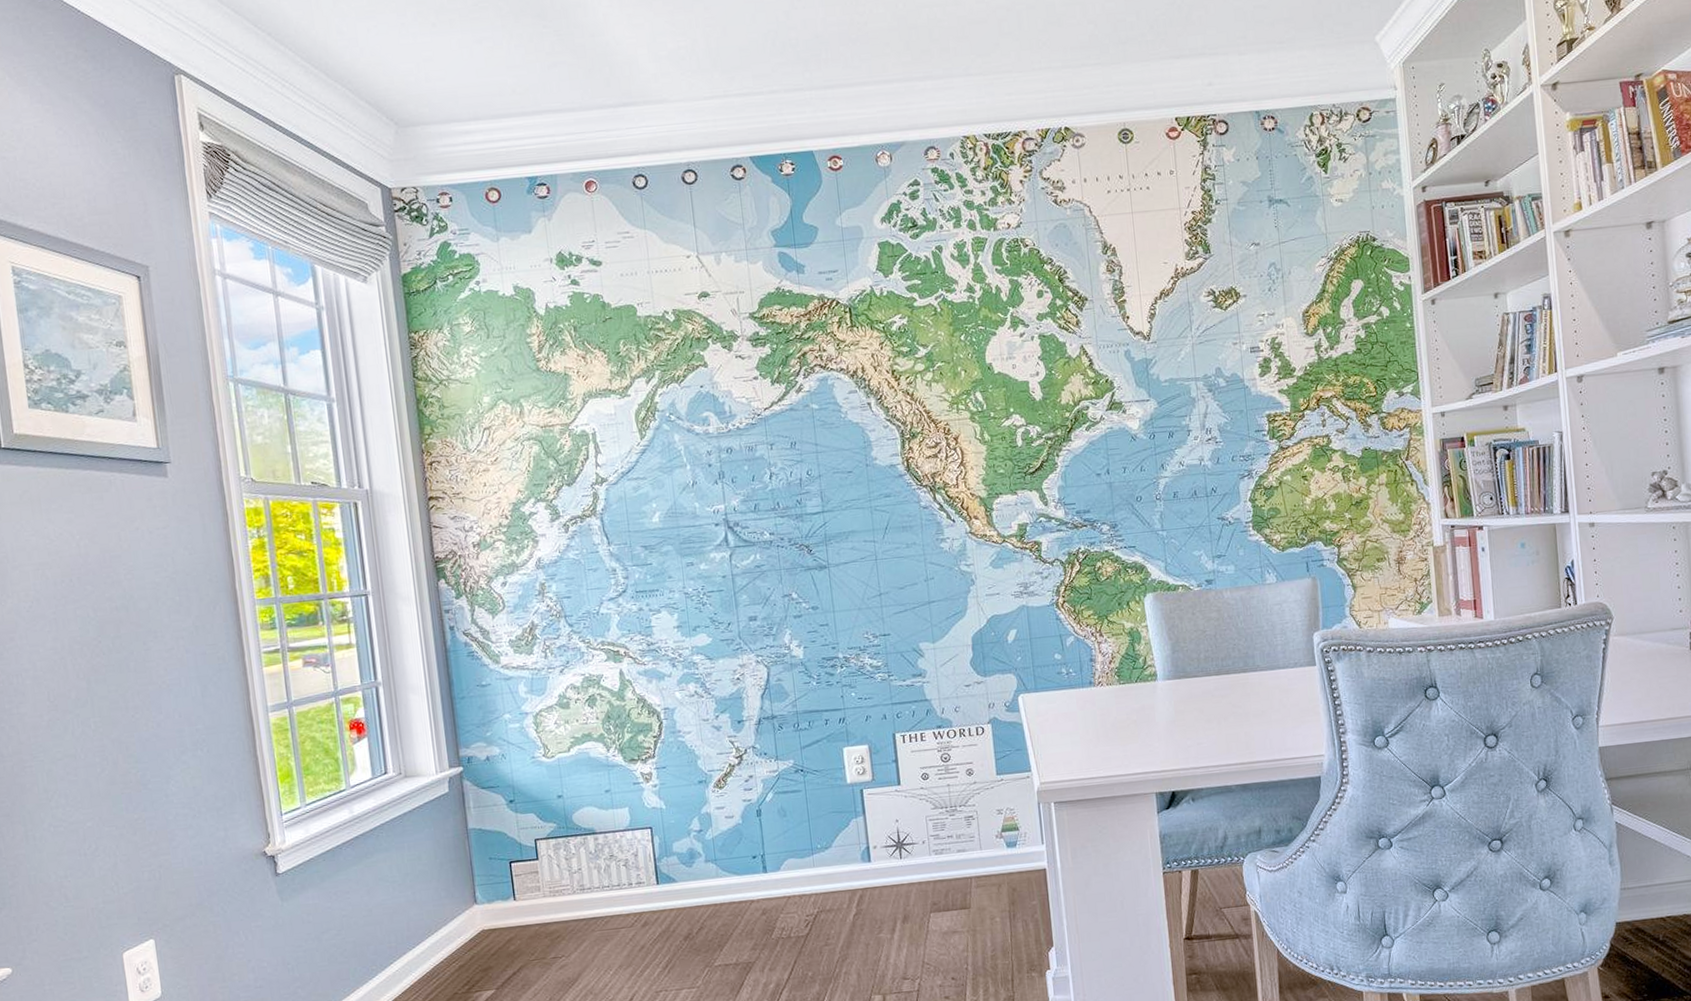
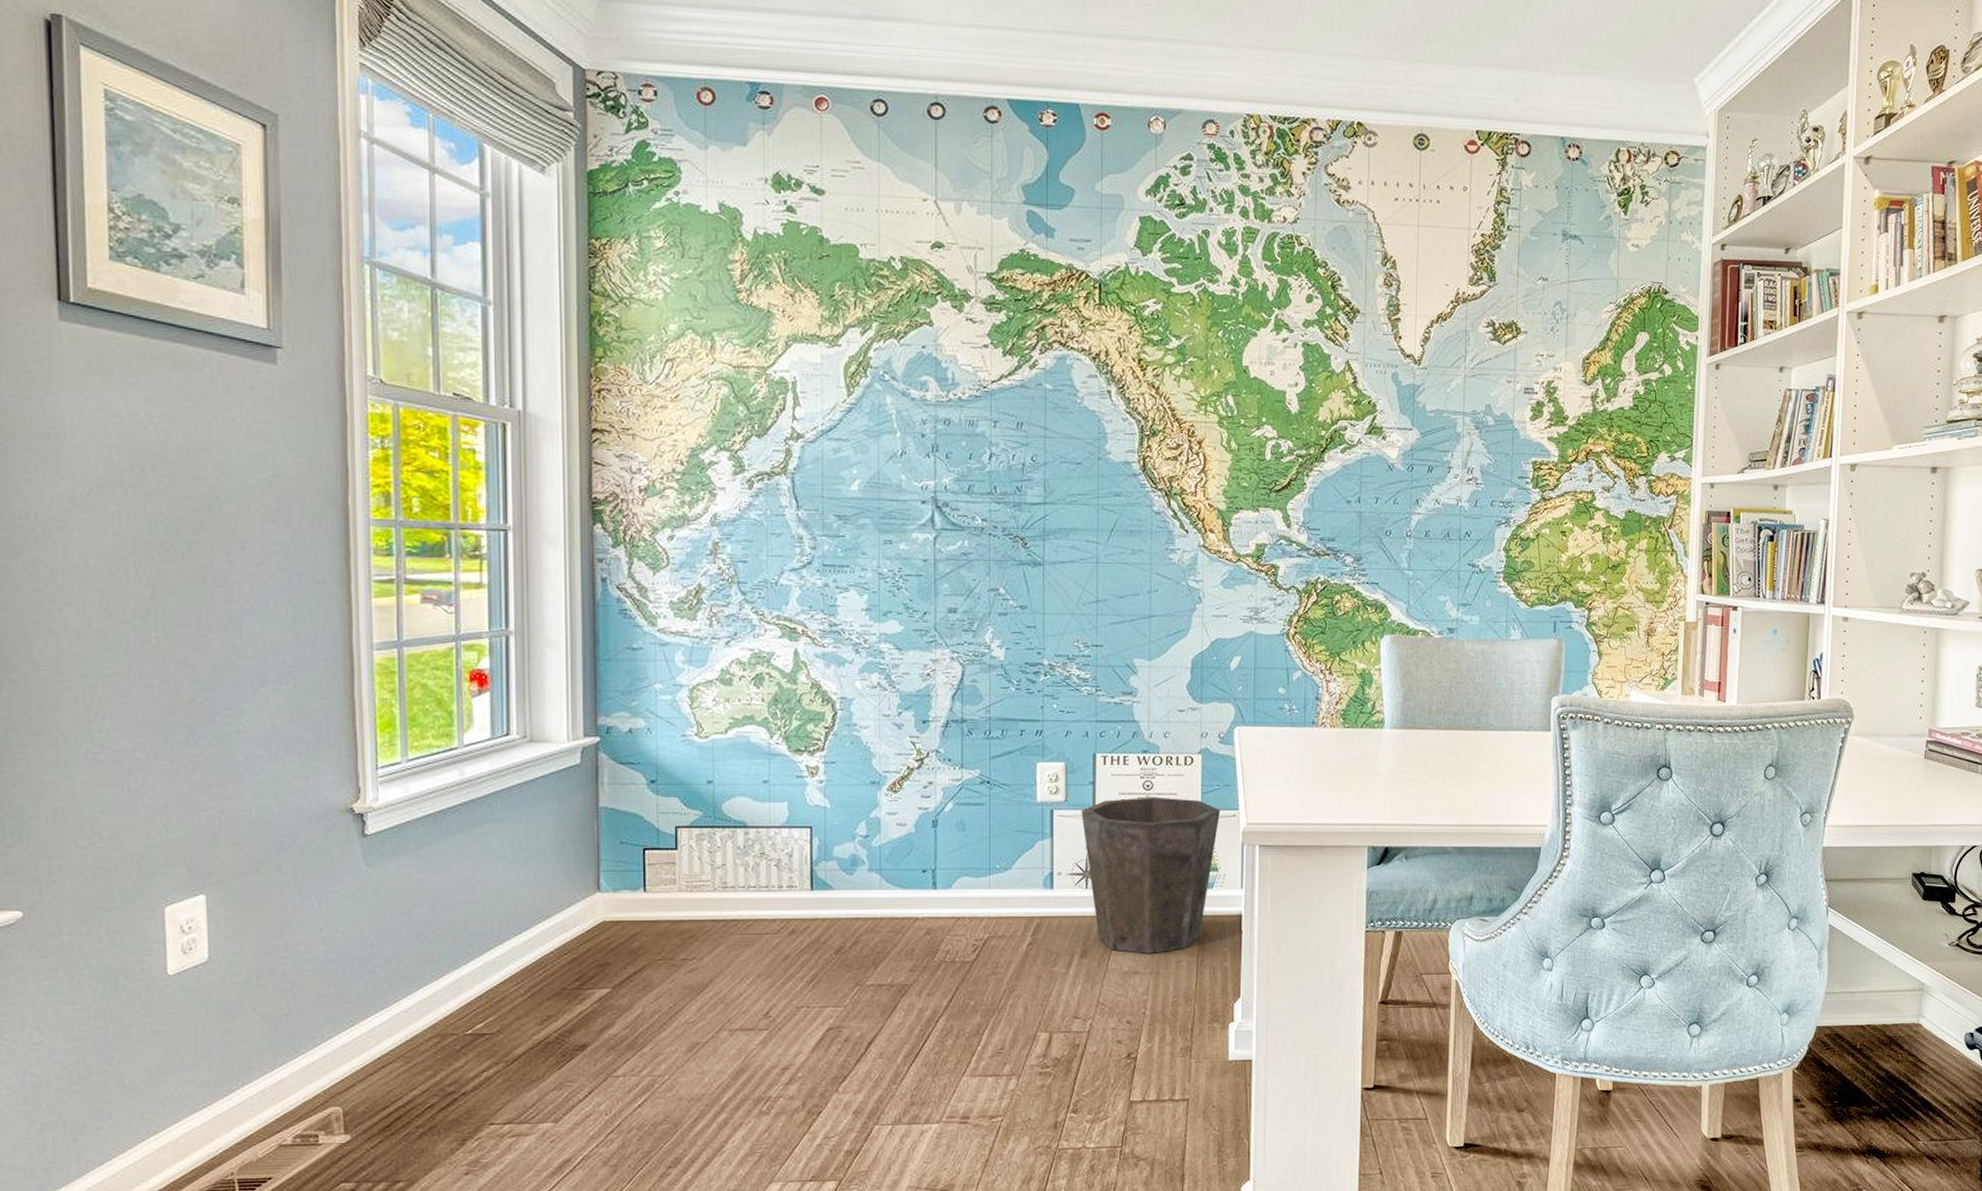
waste bin: none [888,766,1015,914] -> present [1081,797,1220,954]

